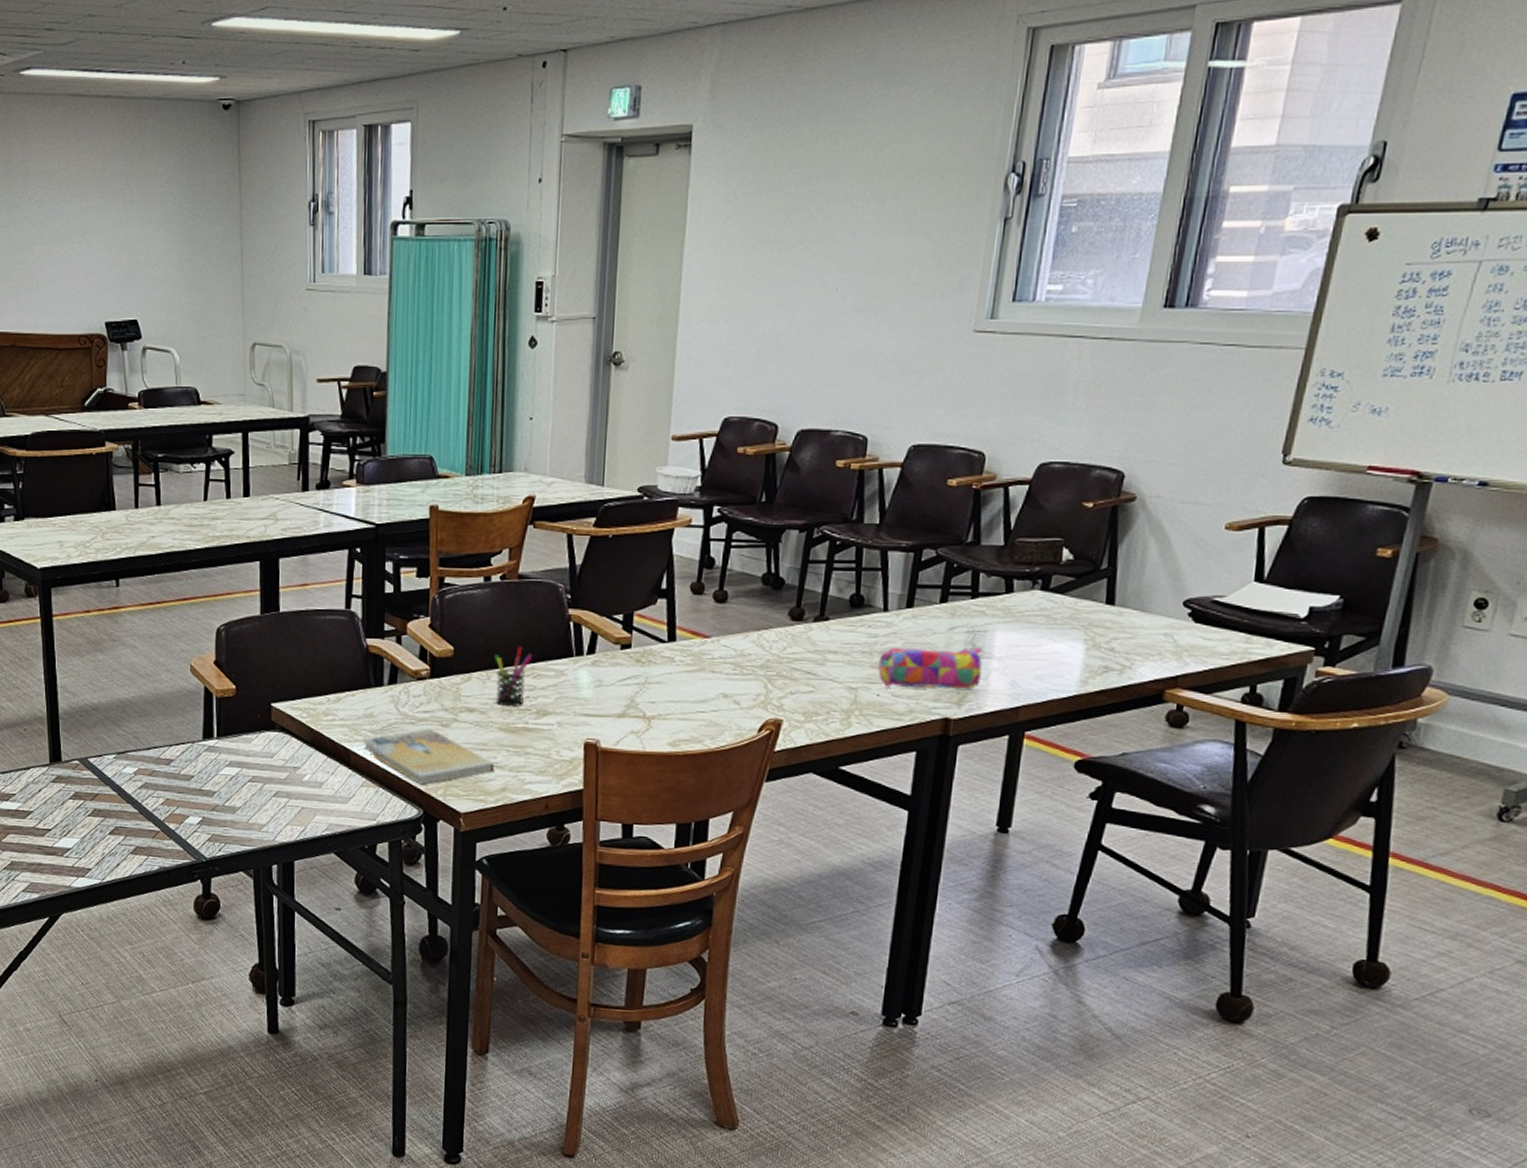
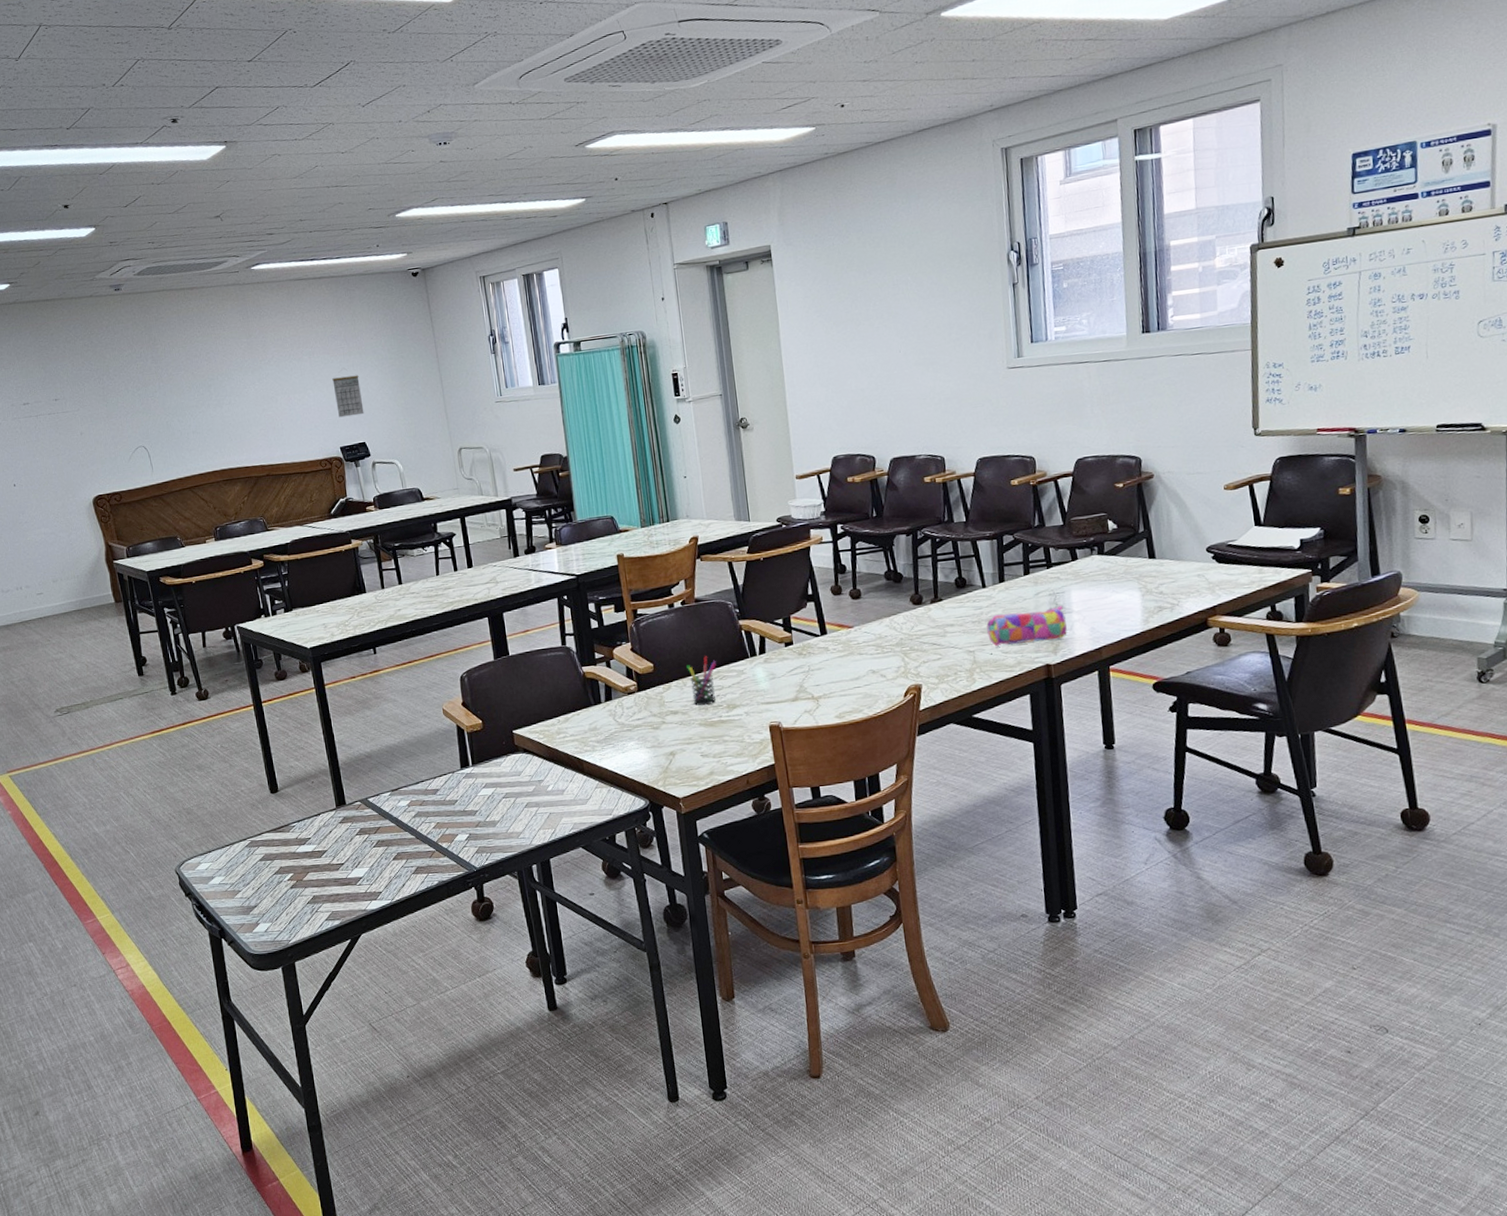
calendar: none [106,231,140,284] -> present [332,375,364,418]
book: present [361,728,494,785] -> none [590,732,701,780]

